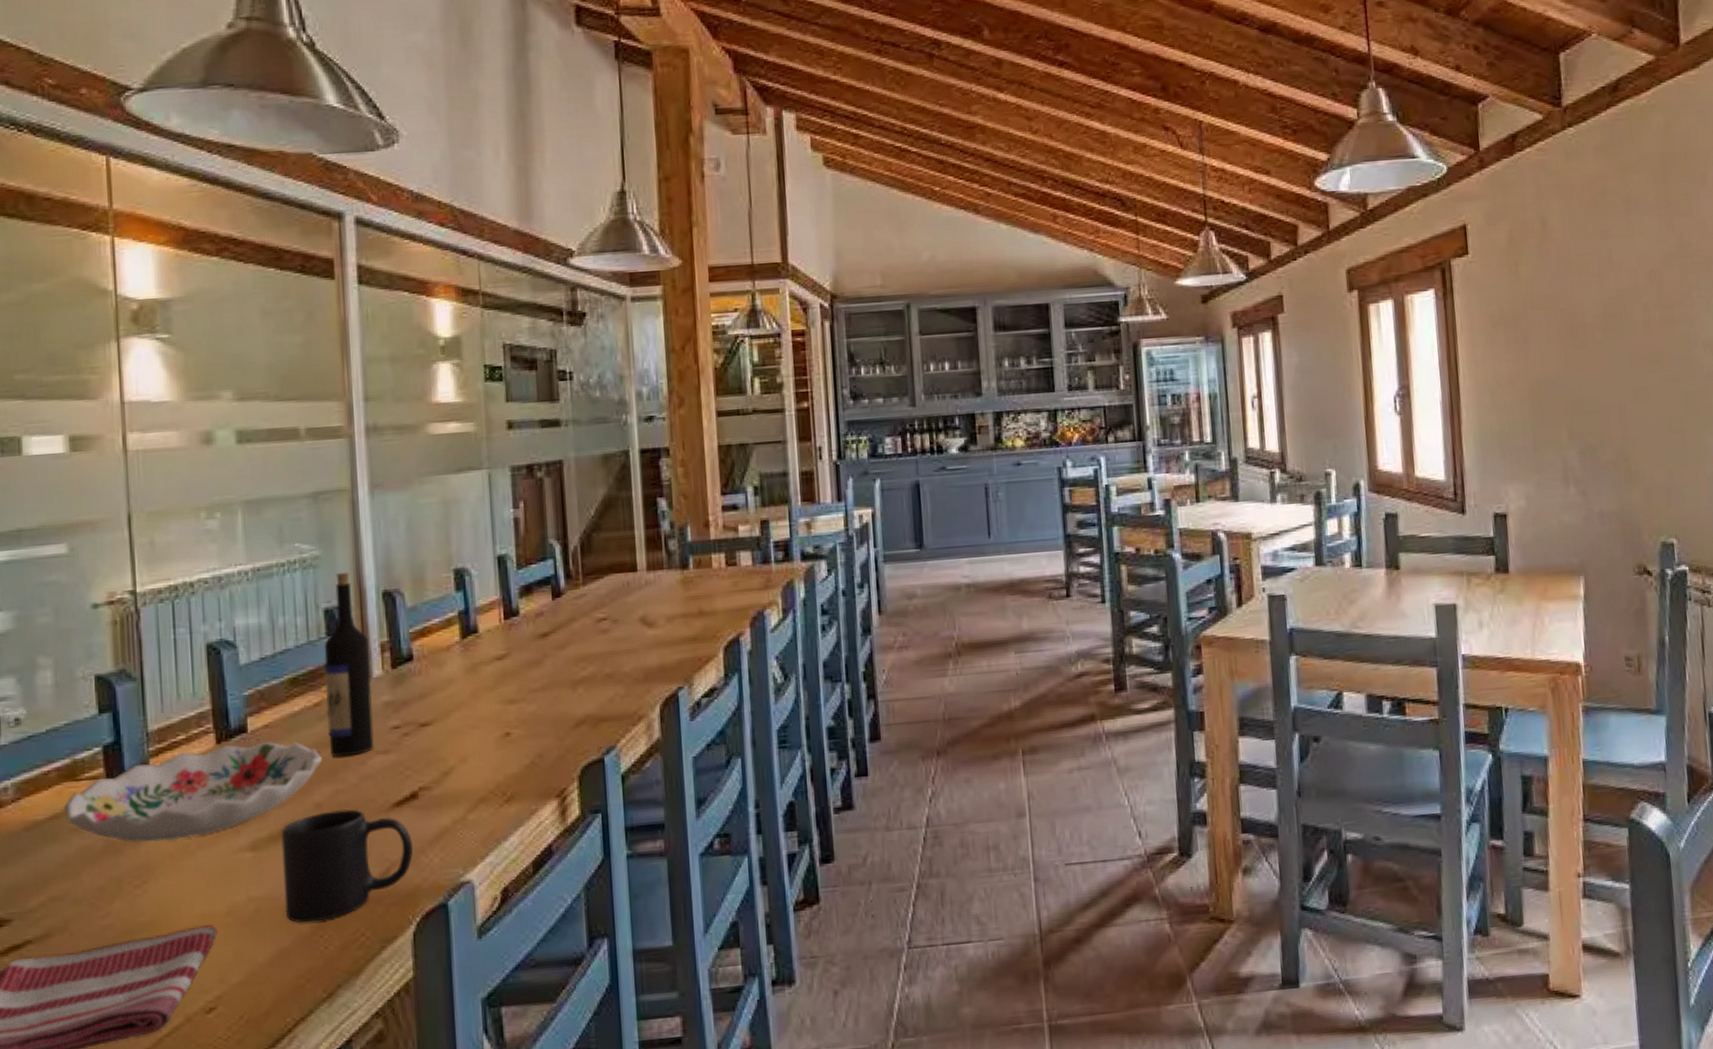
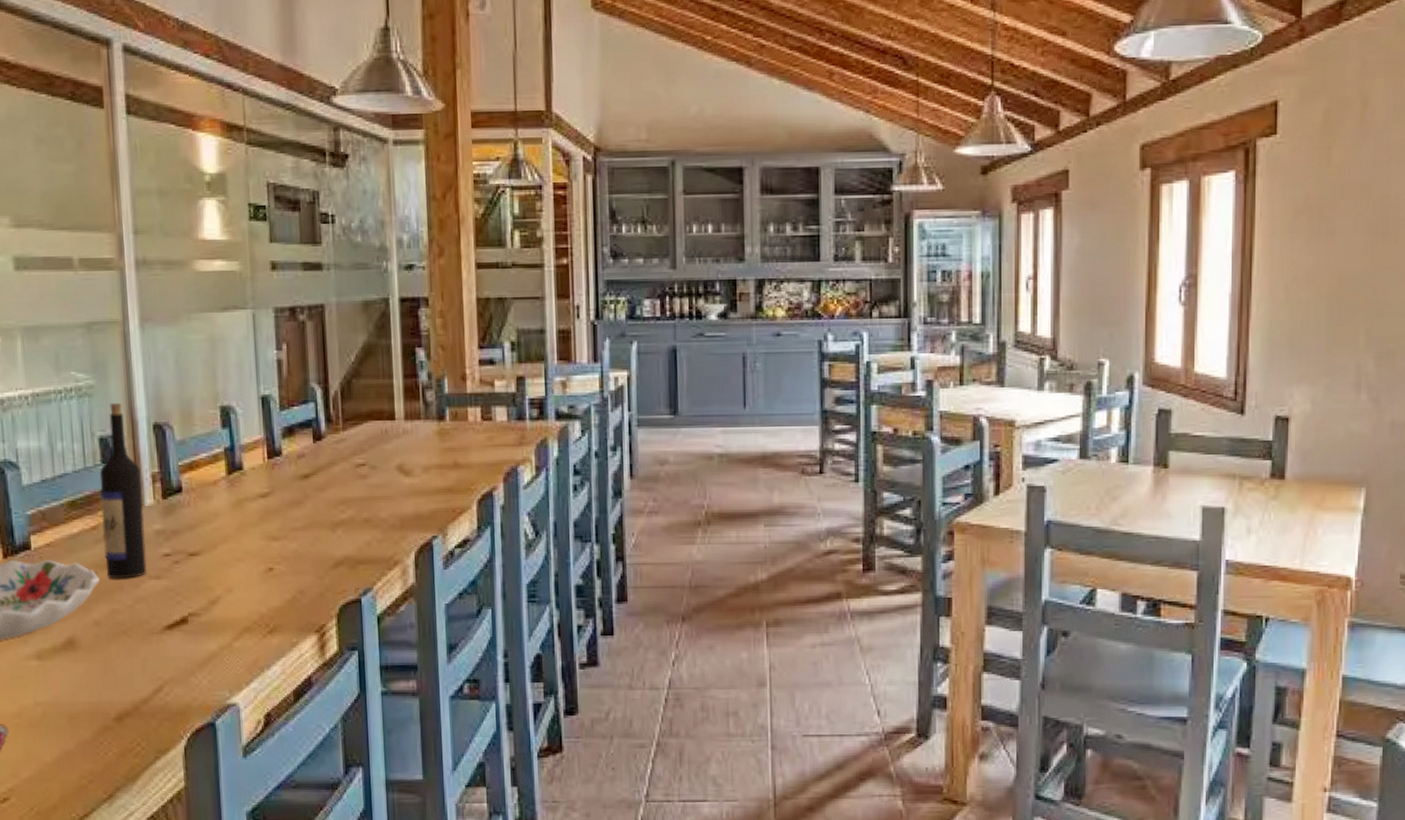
mug: present [281,809,414,923] -> none [63,628,184,730]

